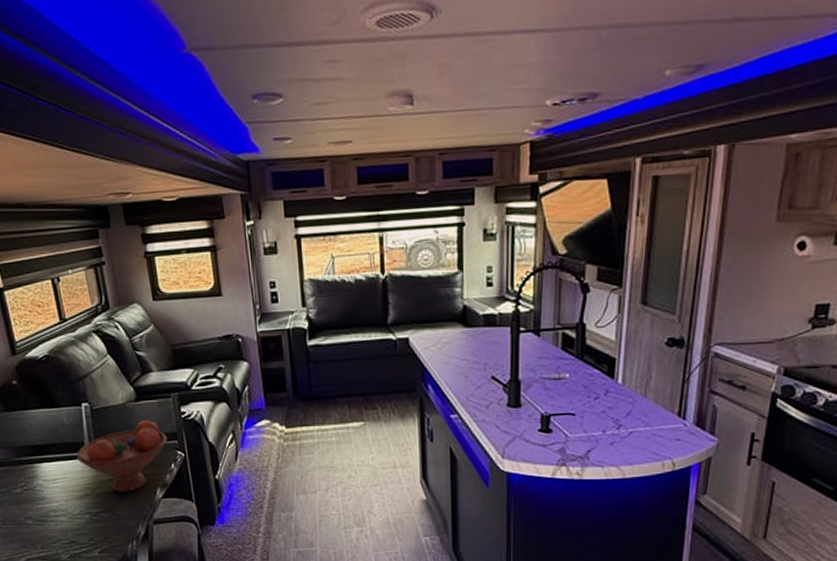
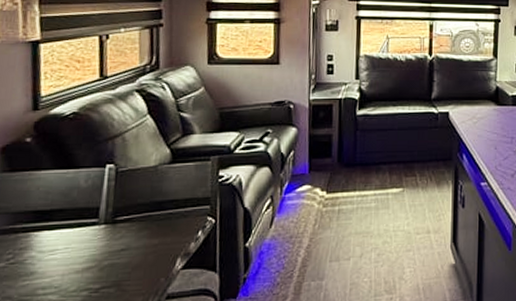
fruit bowl: present [76,420,168,492] -> none [86,184,200,264]

